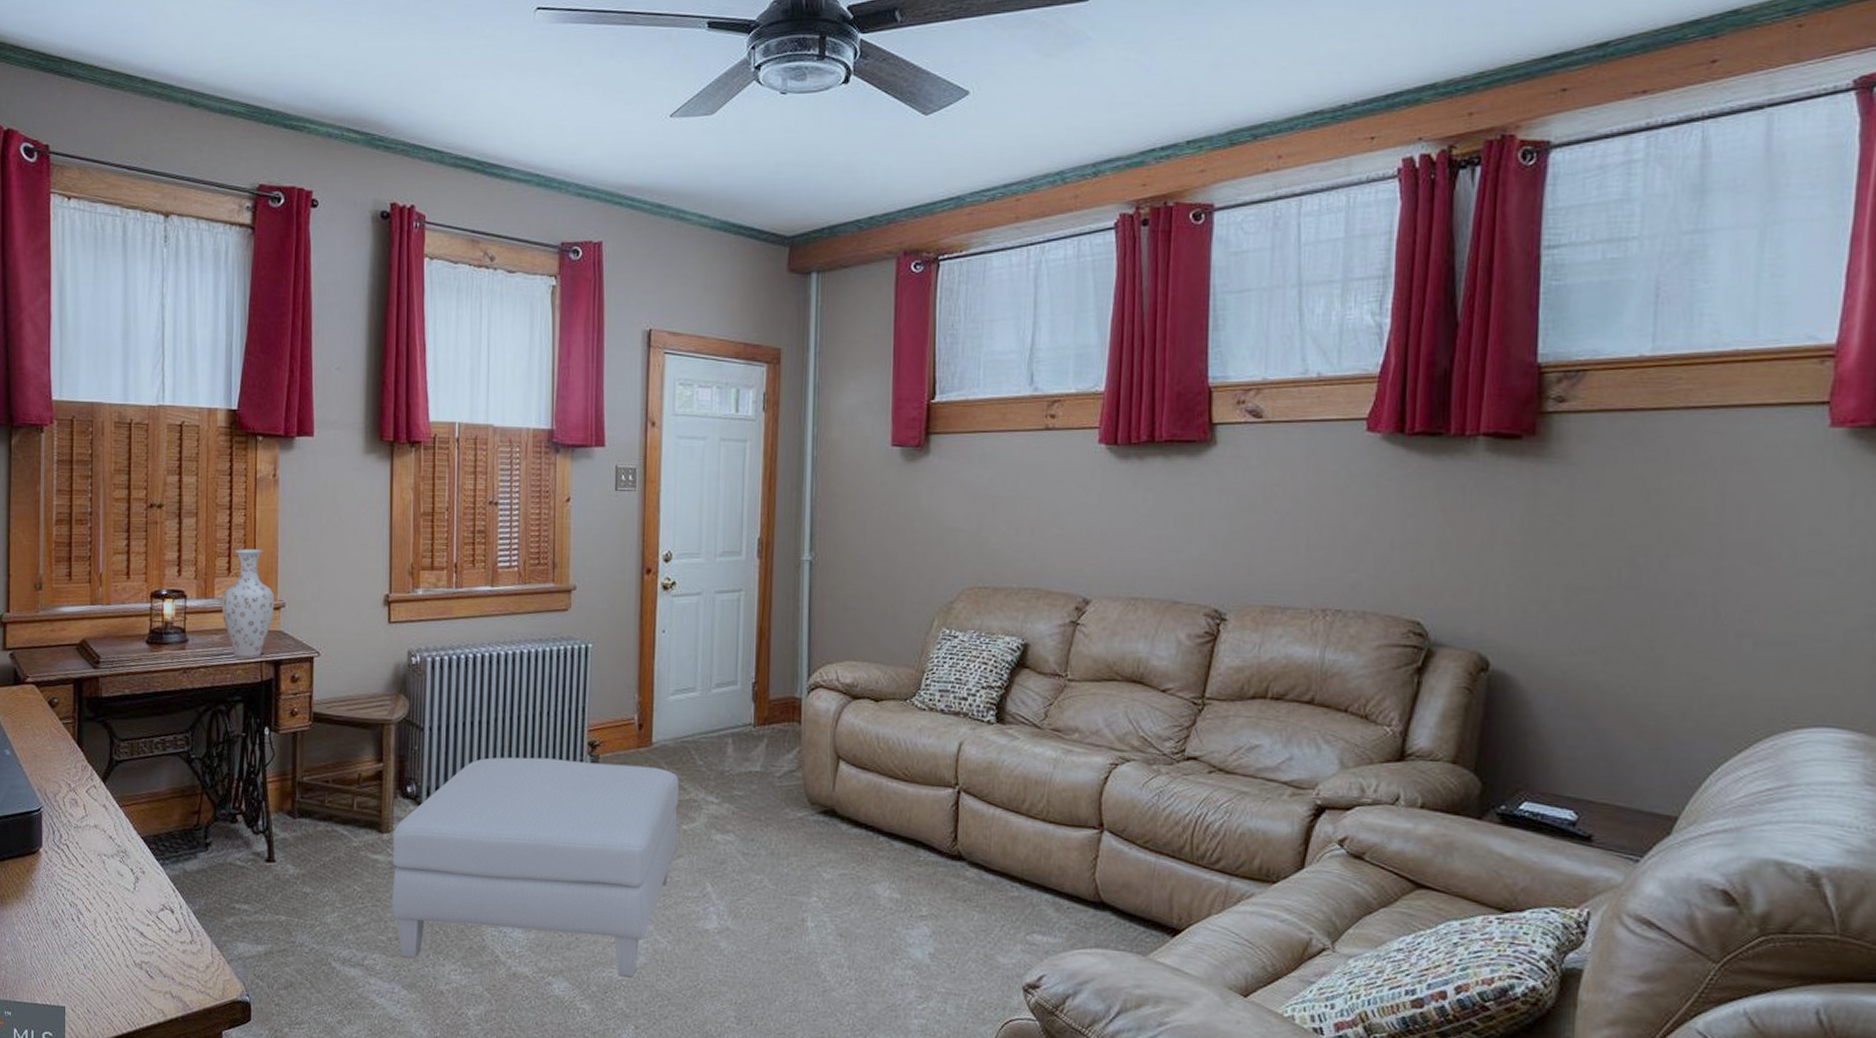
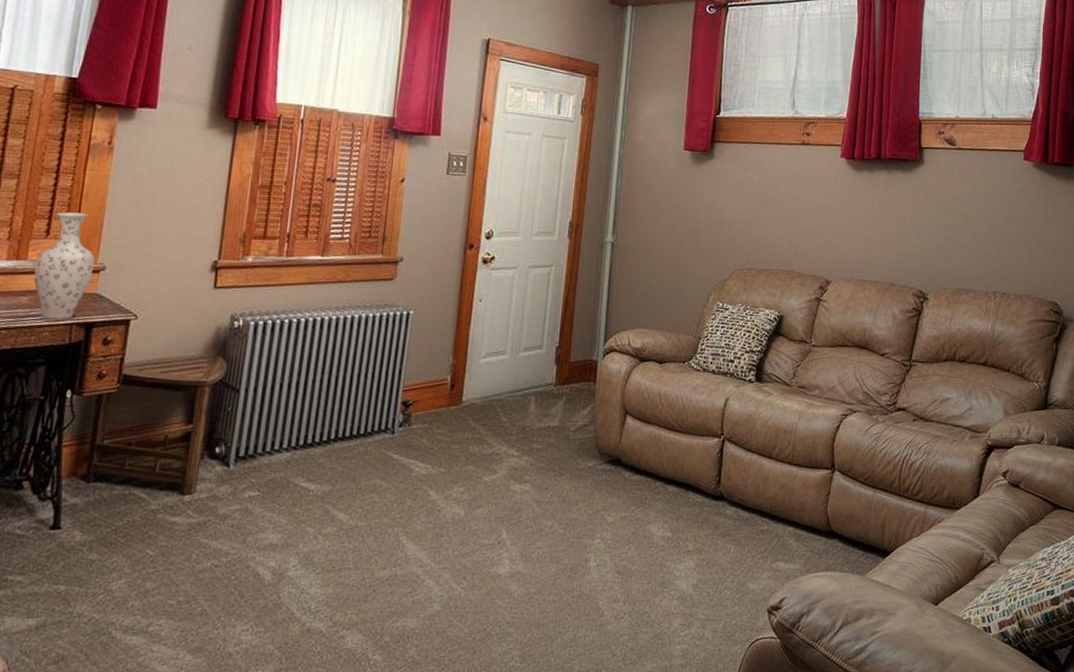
ottoman: present [392,757,680,978] -> none [184,416,485,625]

